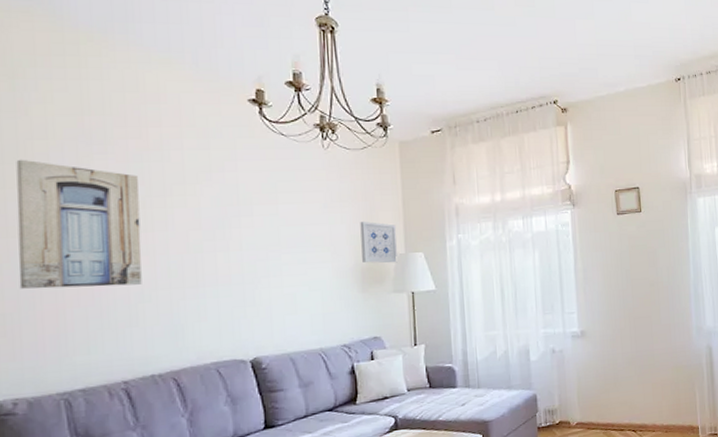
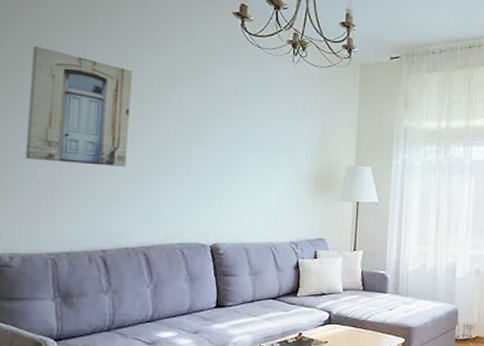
wall art: present [360,221,397,263] -> none [316,133,350,174]

